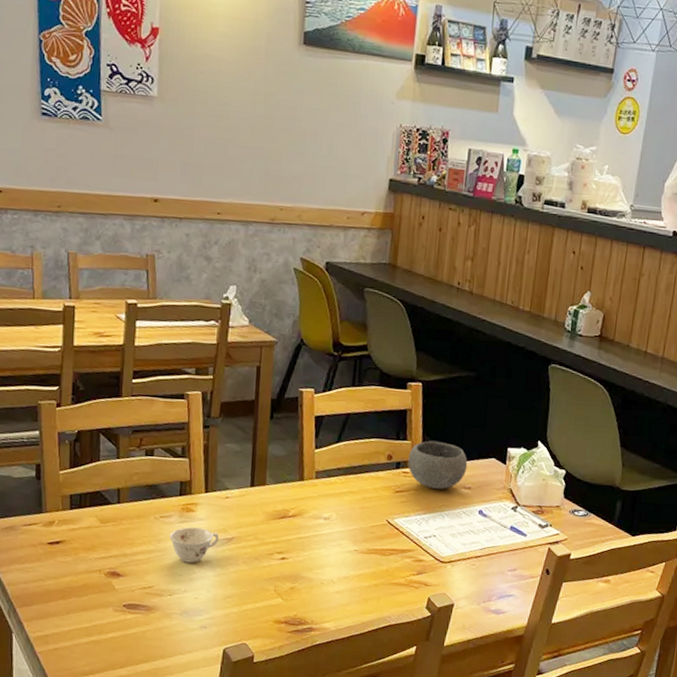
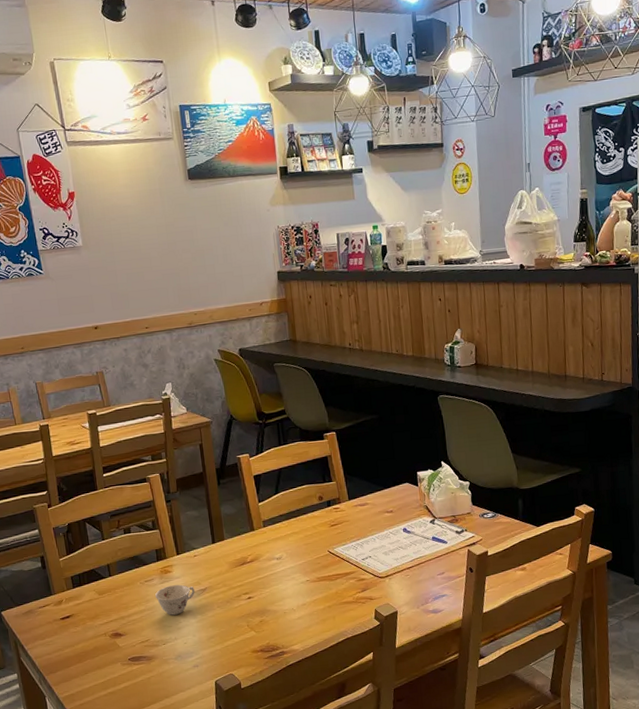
bowl: present [408,440,468,490] -> none [336,477,387,518]

